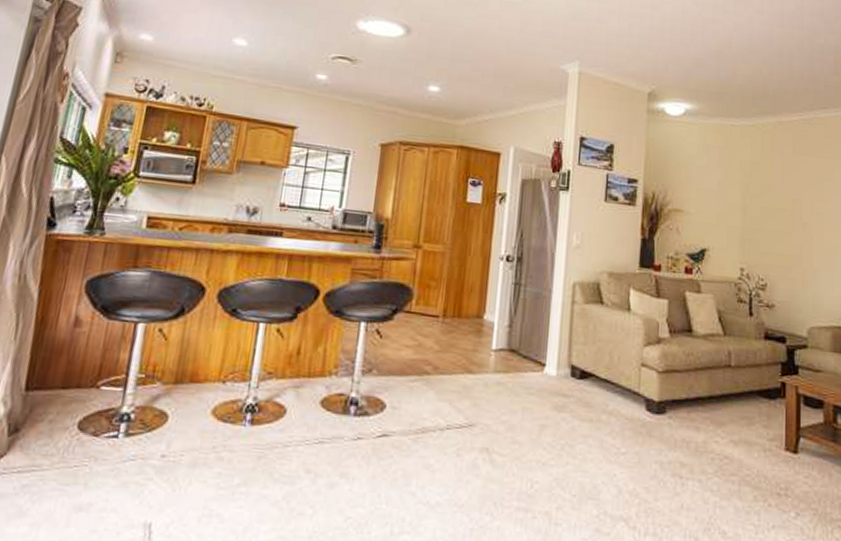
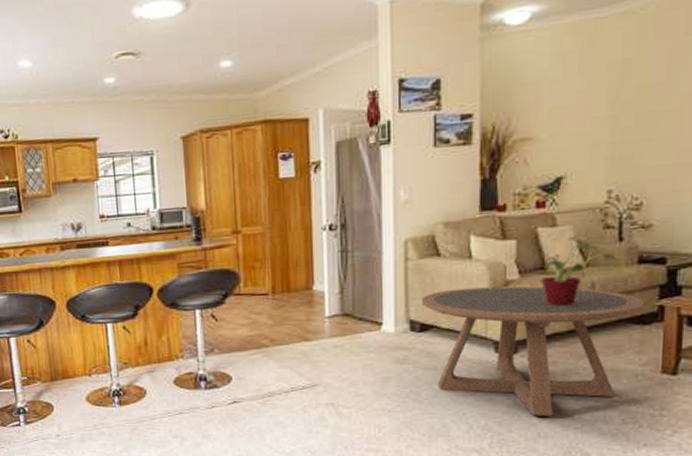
coffee table: none [583,339,771,487] -> present [421,285,645,417]
potted plant: none [687,304,748,371] -> present [540,235,616,307]

